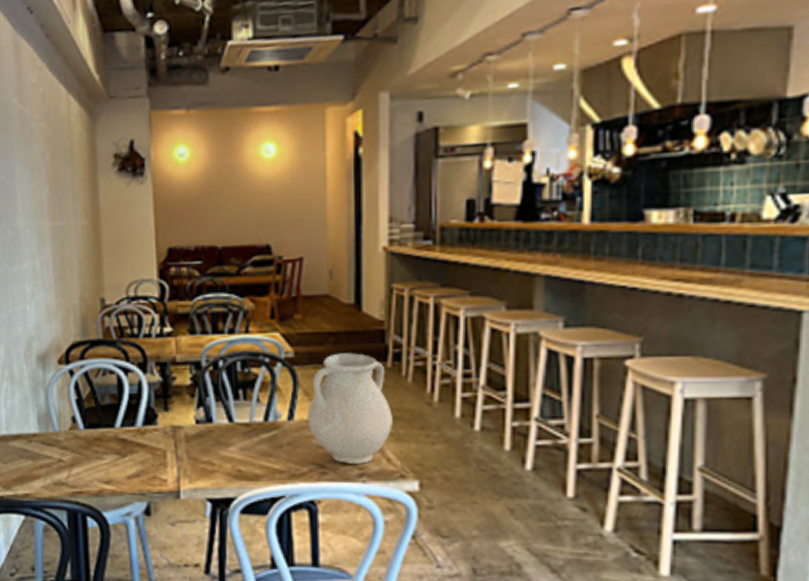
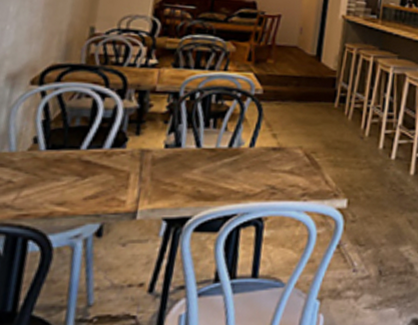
vase: present [307,353,393,464] -> none [265,93,334,185]

